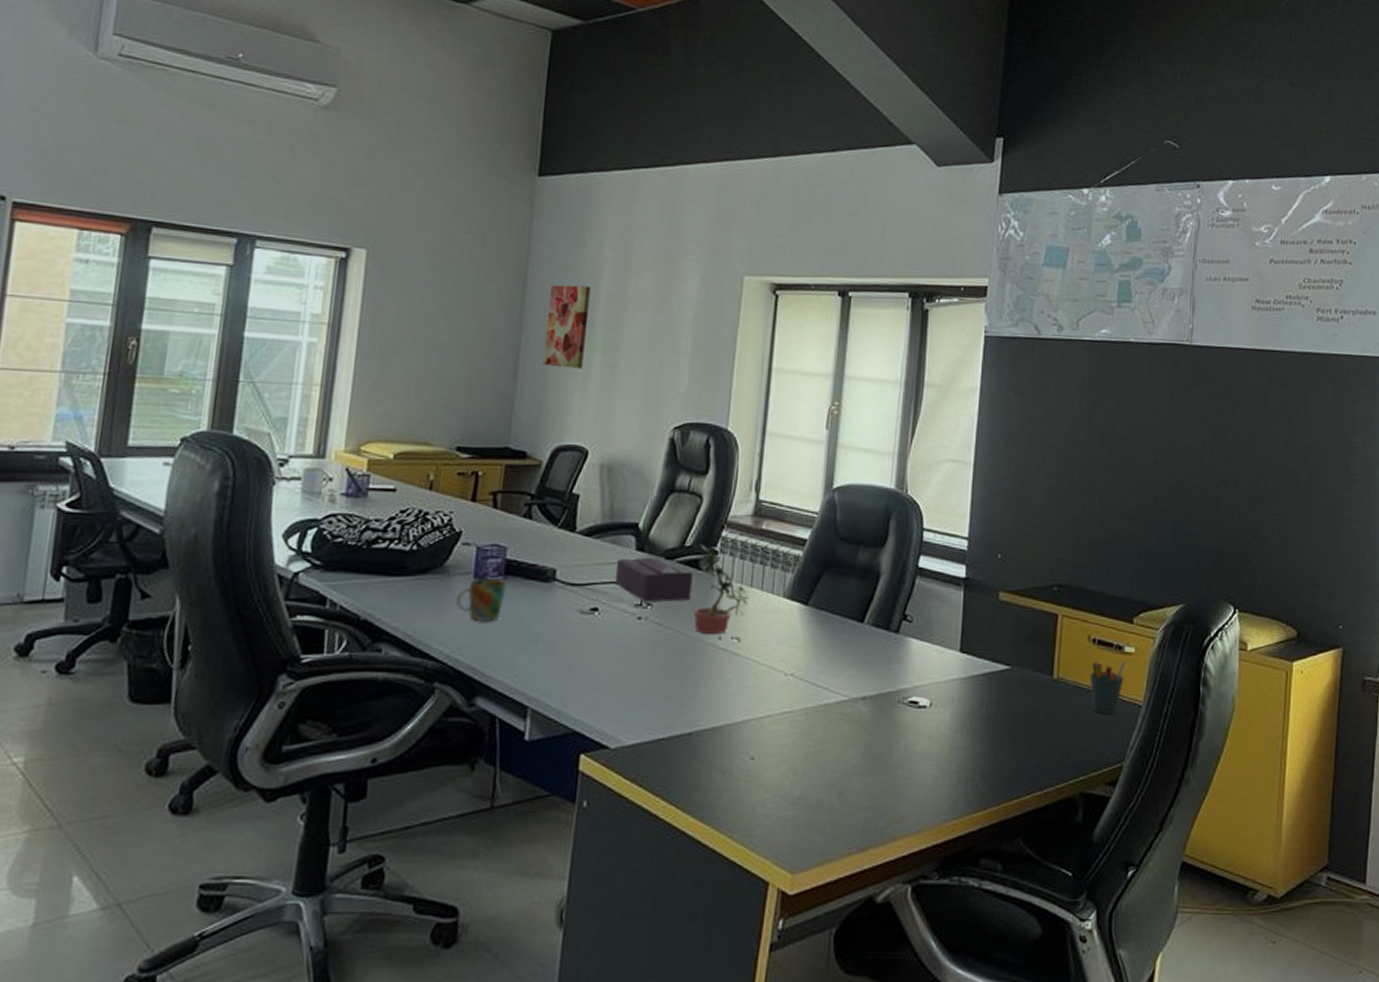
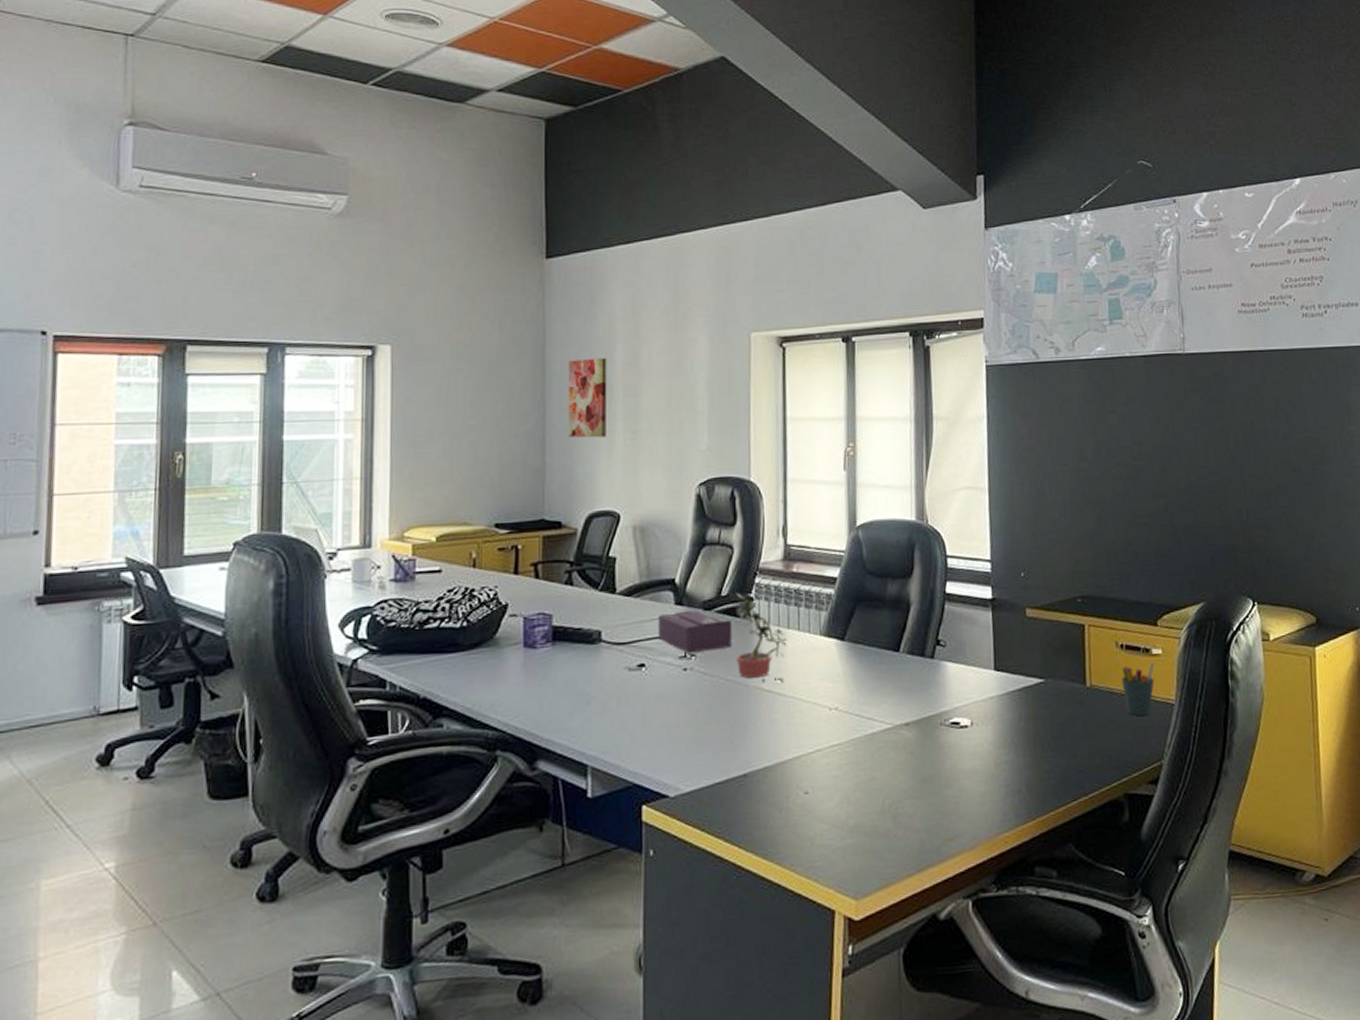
mug: present [456,577,506,621] -> none [510,645,555,688]

